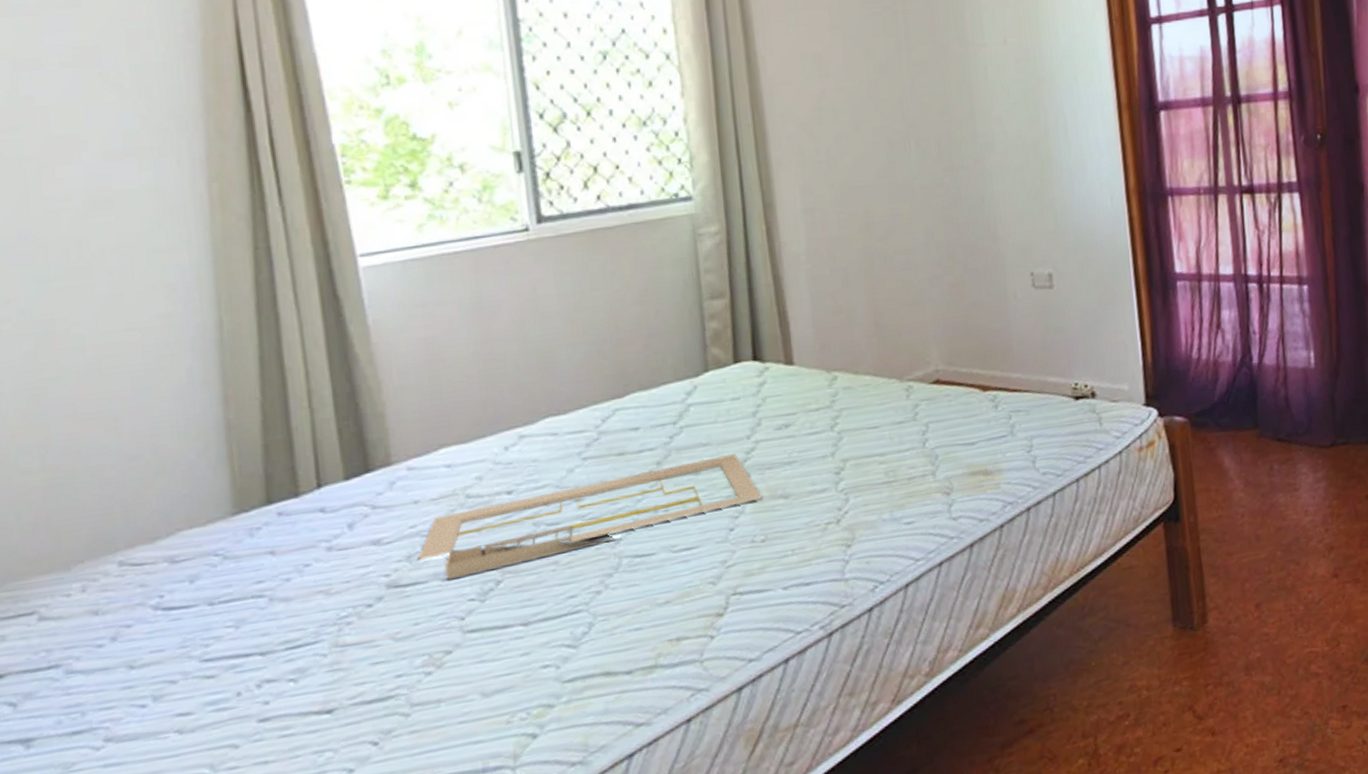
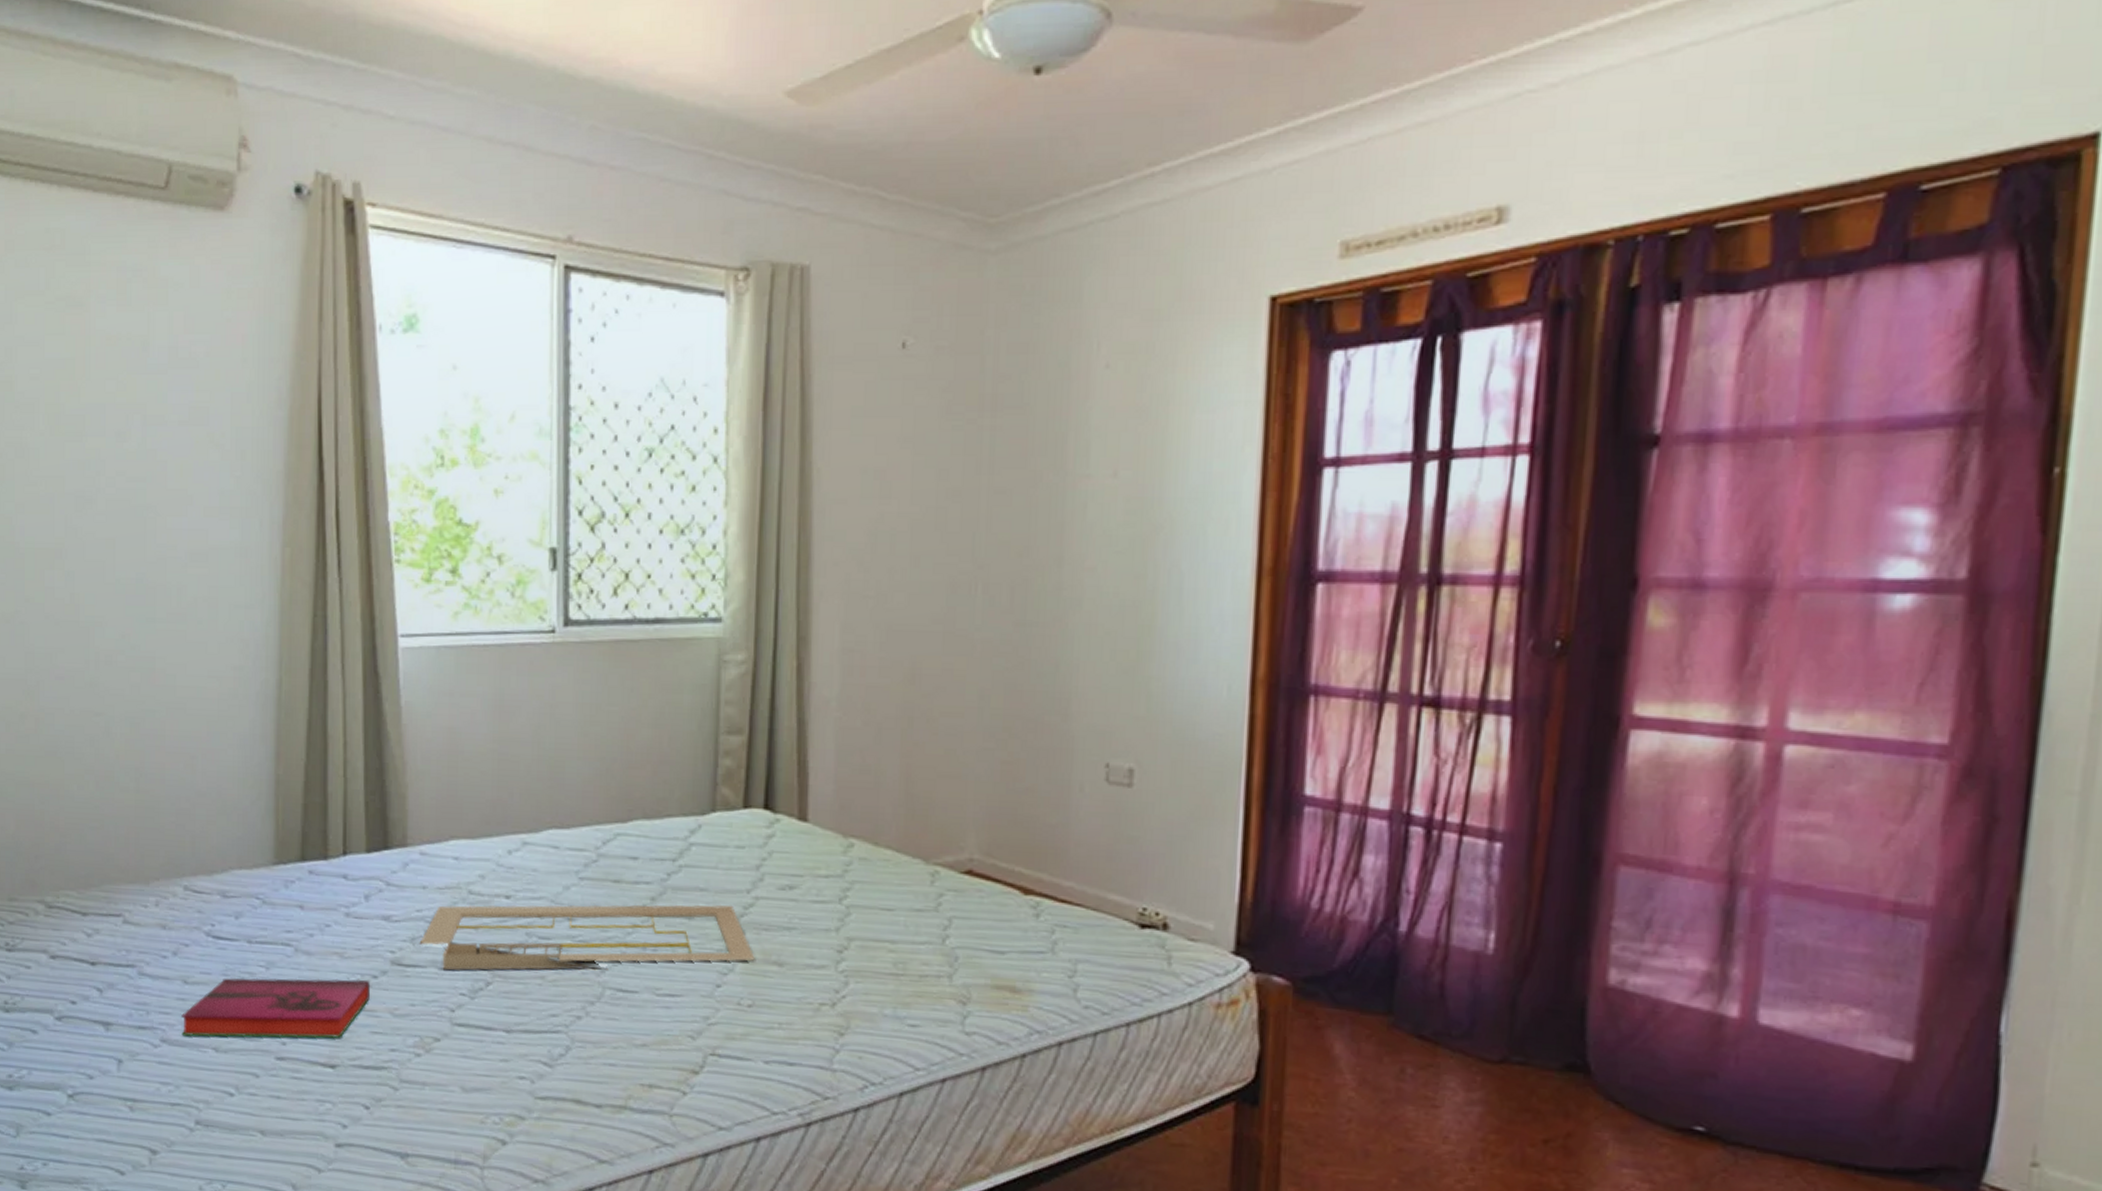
hardback book: none [130,612,366,728] -> present [181,977,370,1039]

